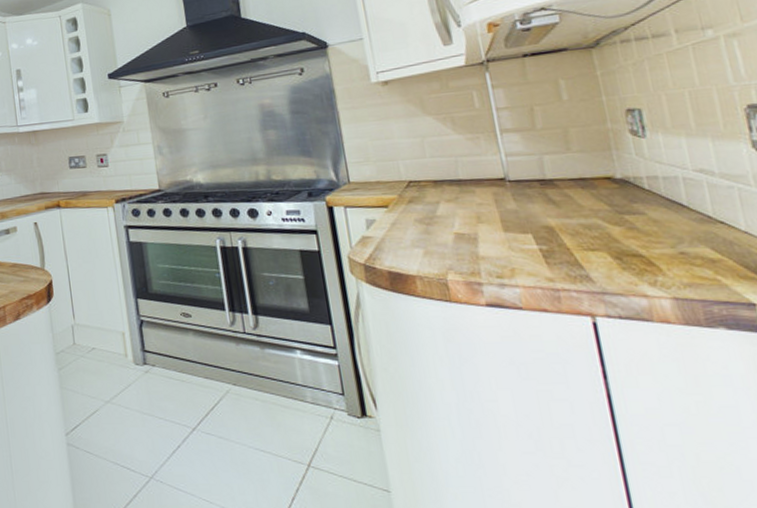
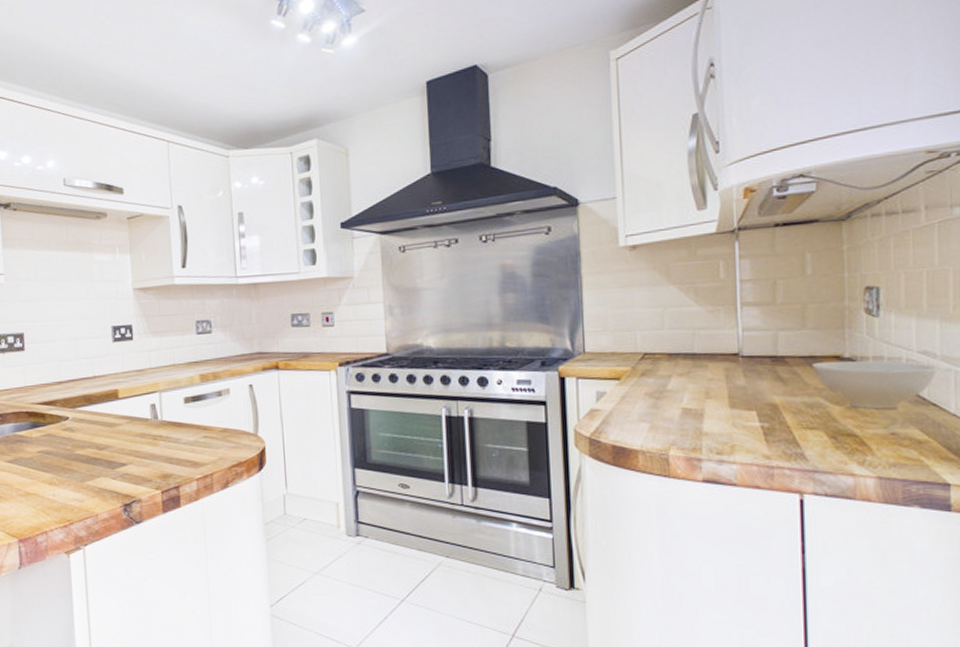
bowl: none [583,180,719,230] -> present [812,360,938,410]

